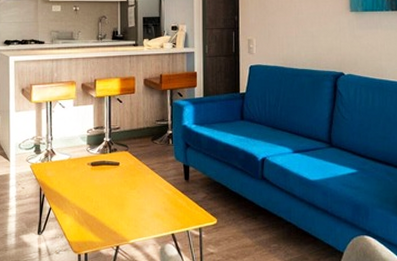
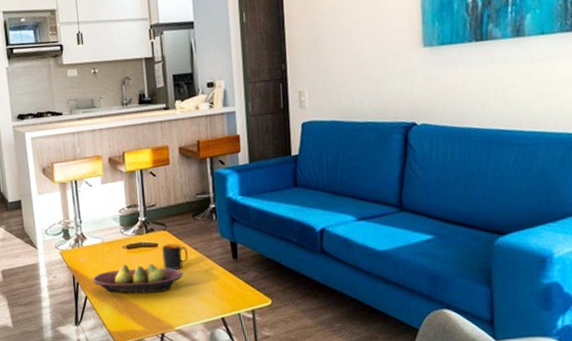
fruit bowl: none [58,179,140,208] -> present [92,263,183,294]
mug: none [123,163,145,187] -> present [162,243,188,270]

